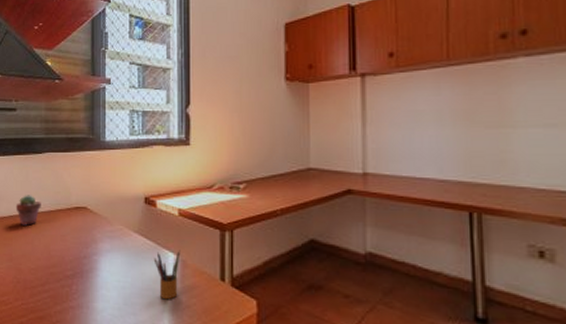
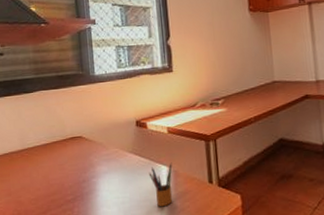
potted succulent: present [15,195,41,226] -> none [10,132,37,161]

